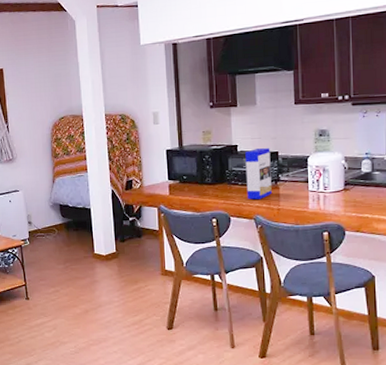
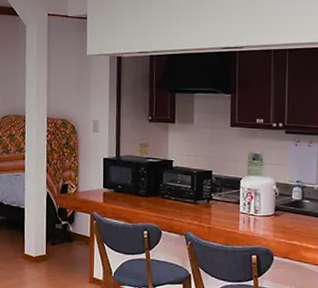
cereal box: present [245,148,272,199] -> none [179,166,205,216]

